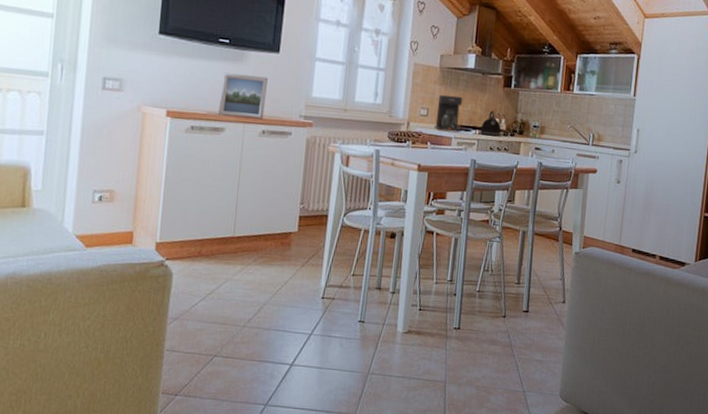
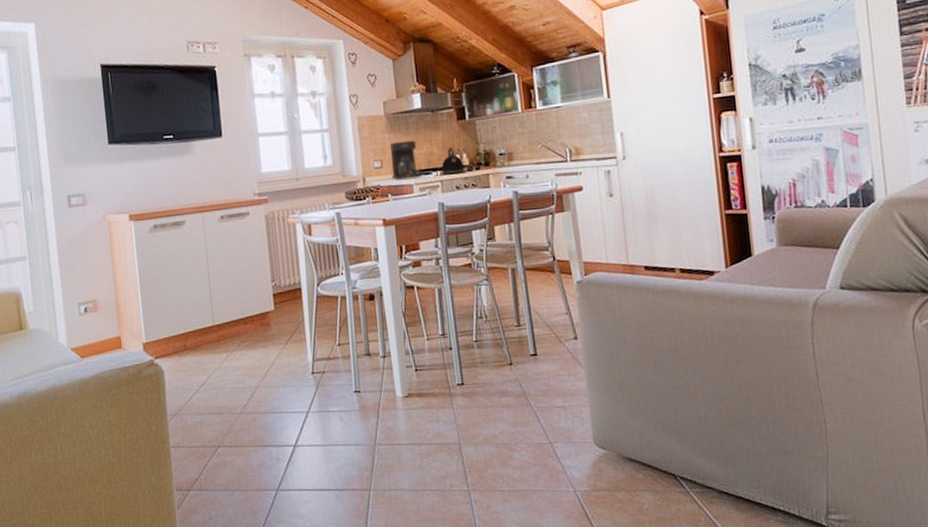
picture frame: present [219,72,269,120] -> none [174,163,220,209]

